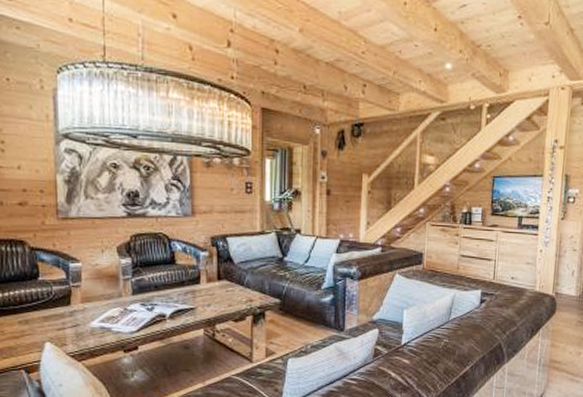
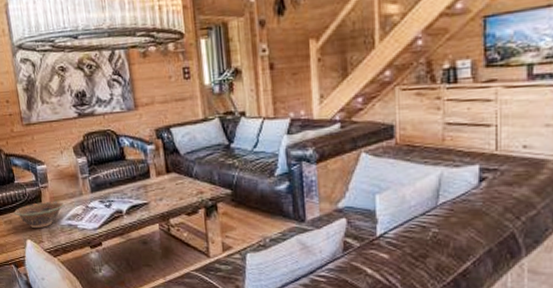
decorative bowl: none [33,301,99,331] -> present [14,201,65,229]

